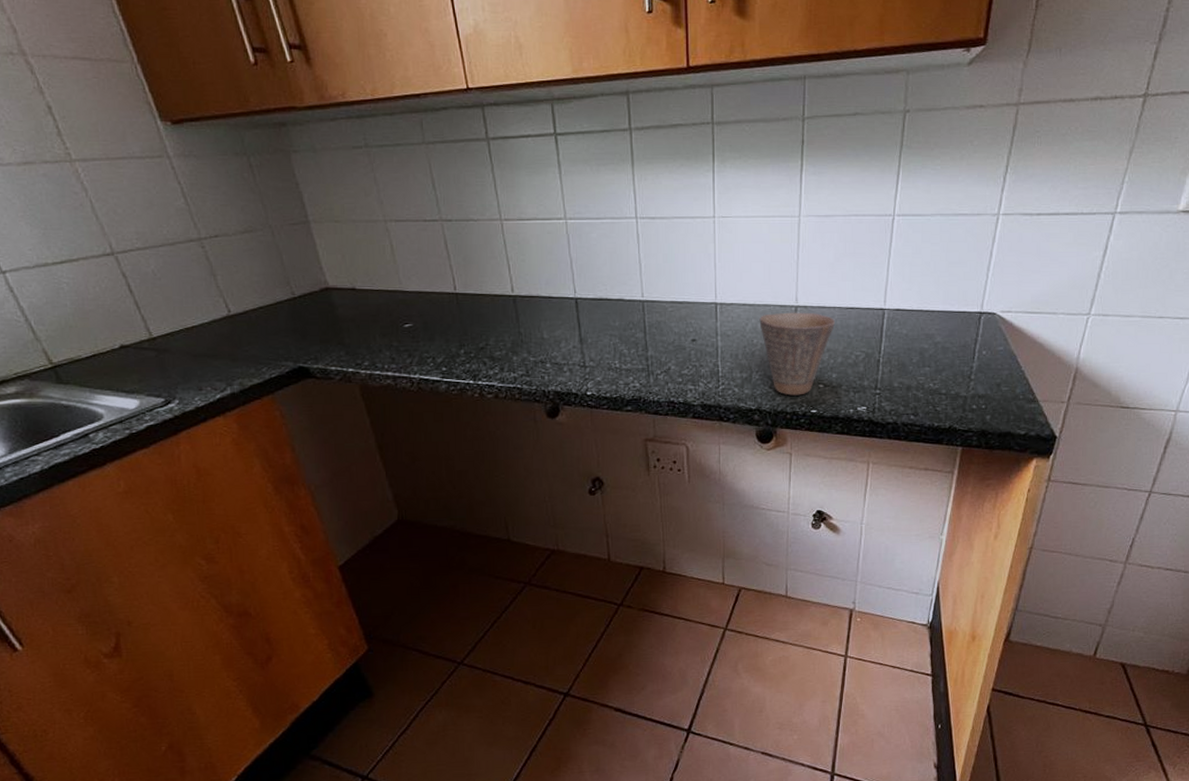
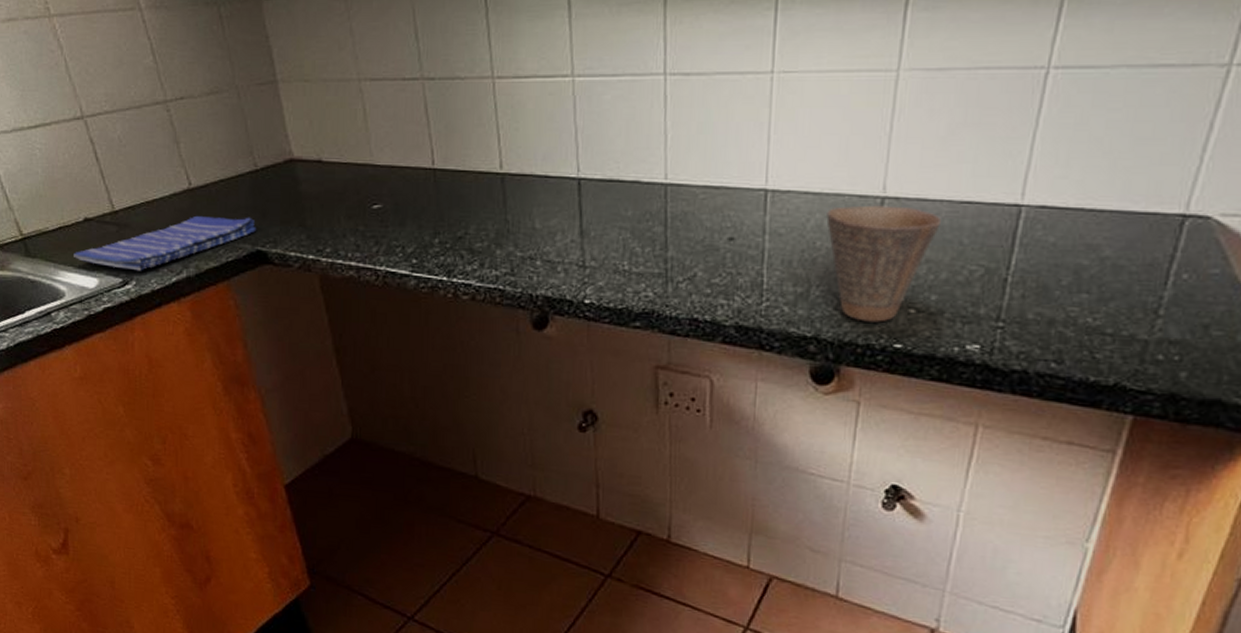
dish towel: none [110,338,298,391] -> present [74,215,257,271]

